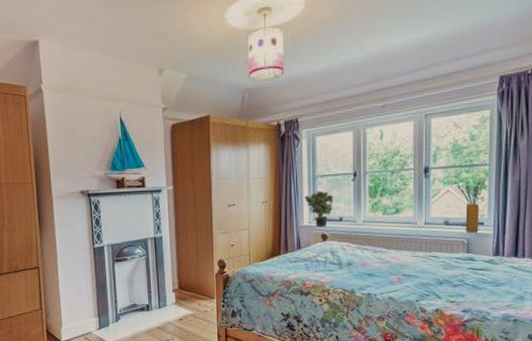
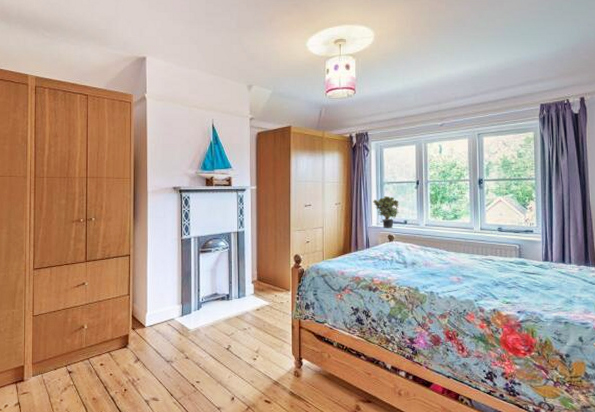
vase: present [456,178,487,233] -> none [507,191,534,239]

